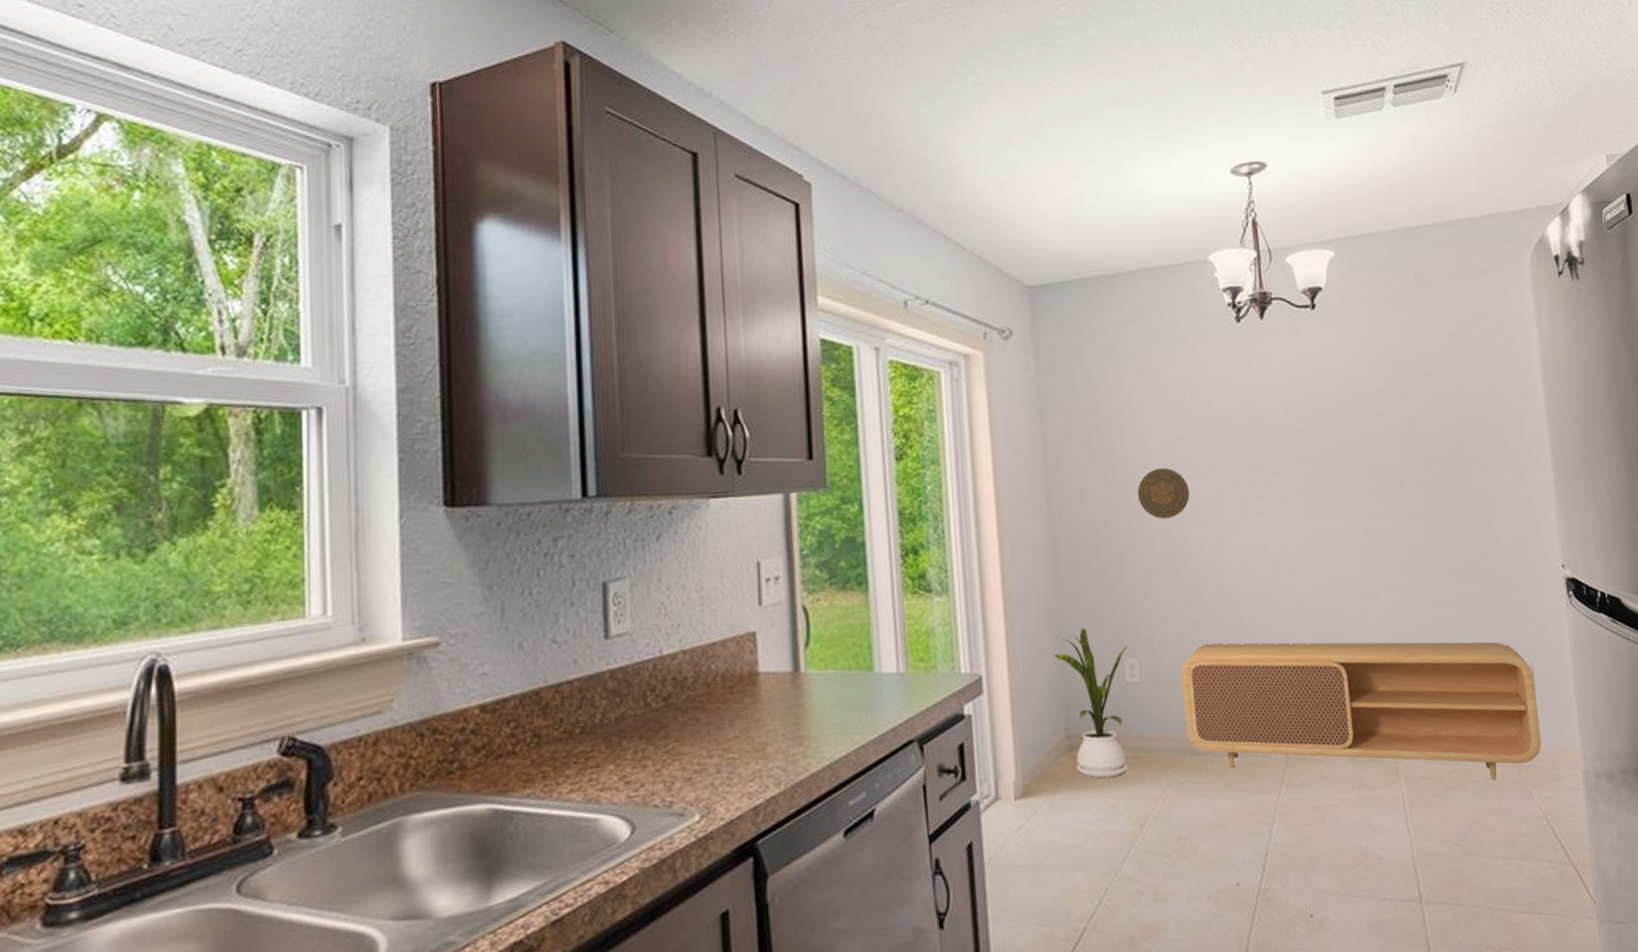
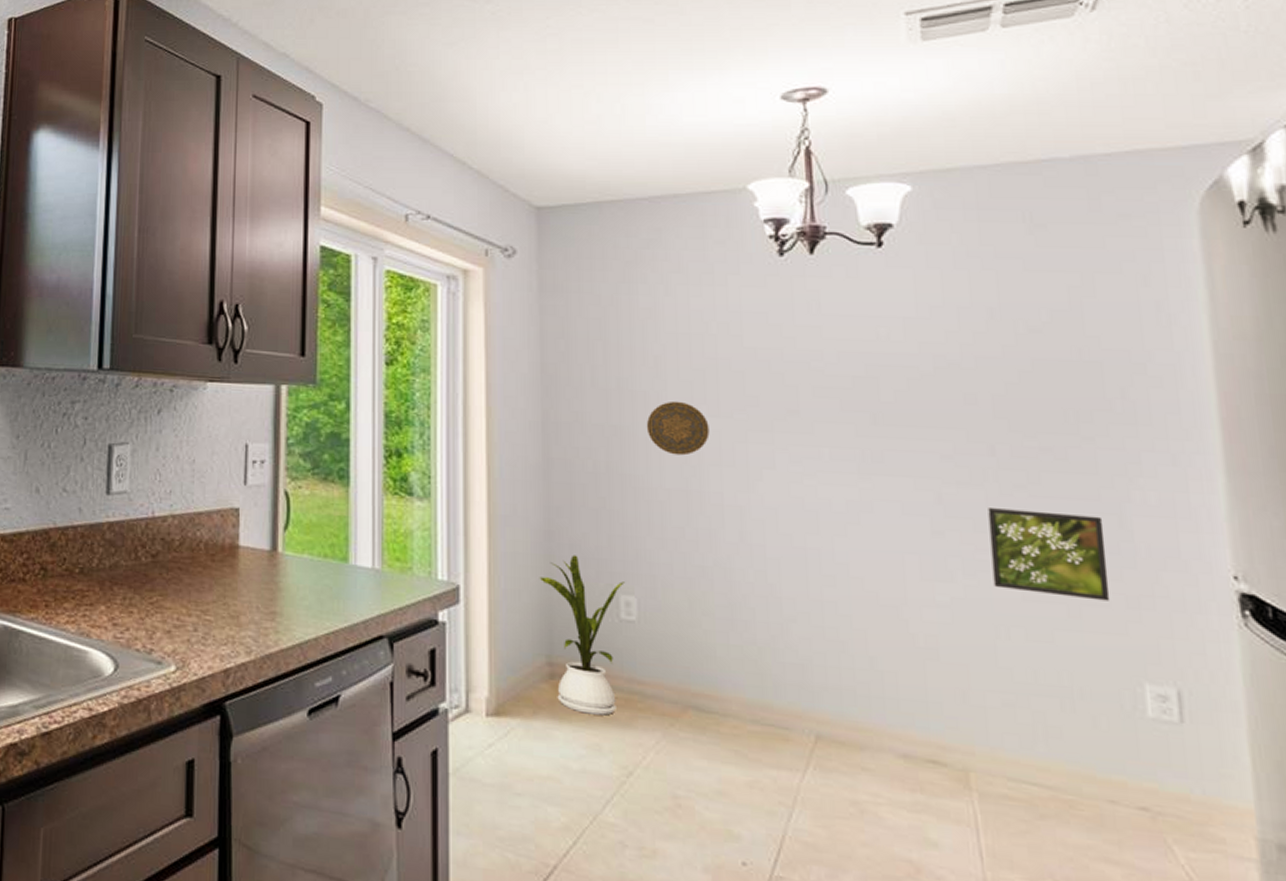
tv stand: present [1181,641,1542,779] -> none [687,593,1192,820]
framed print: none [1401,529,1486,602] -> present [988,508,1110,601]

